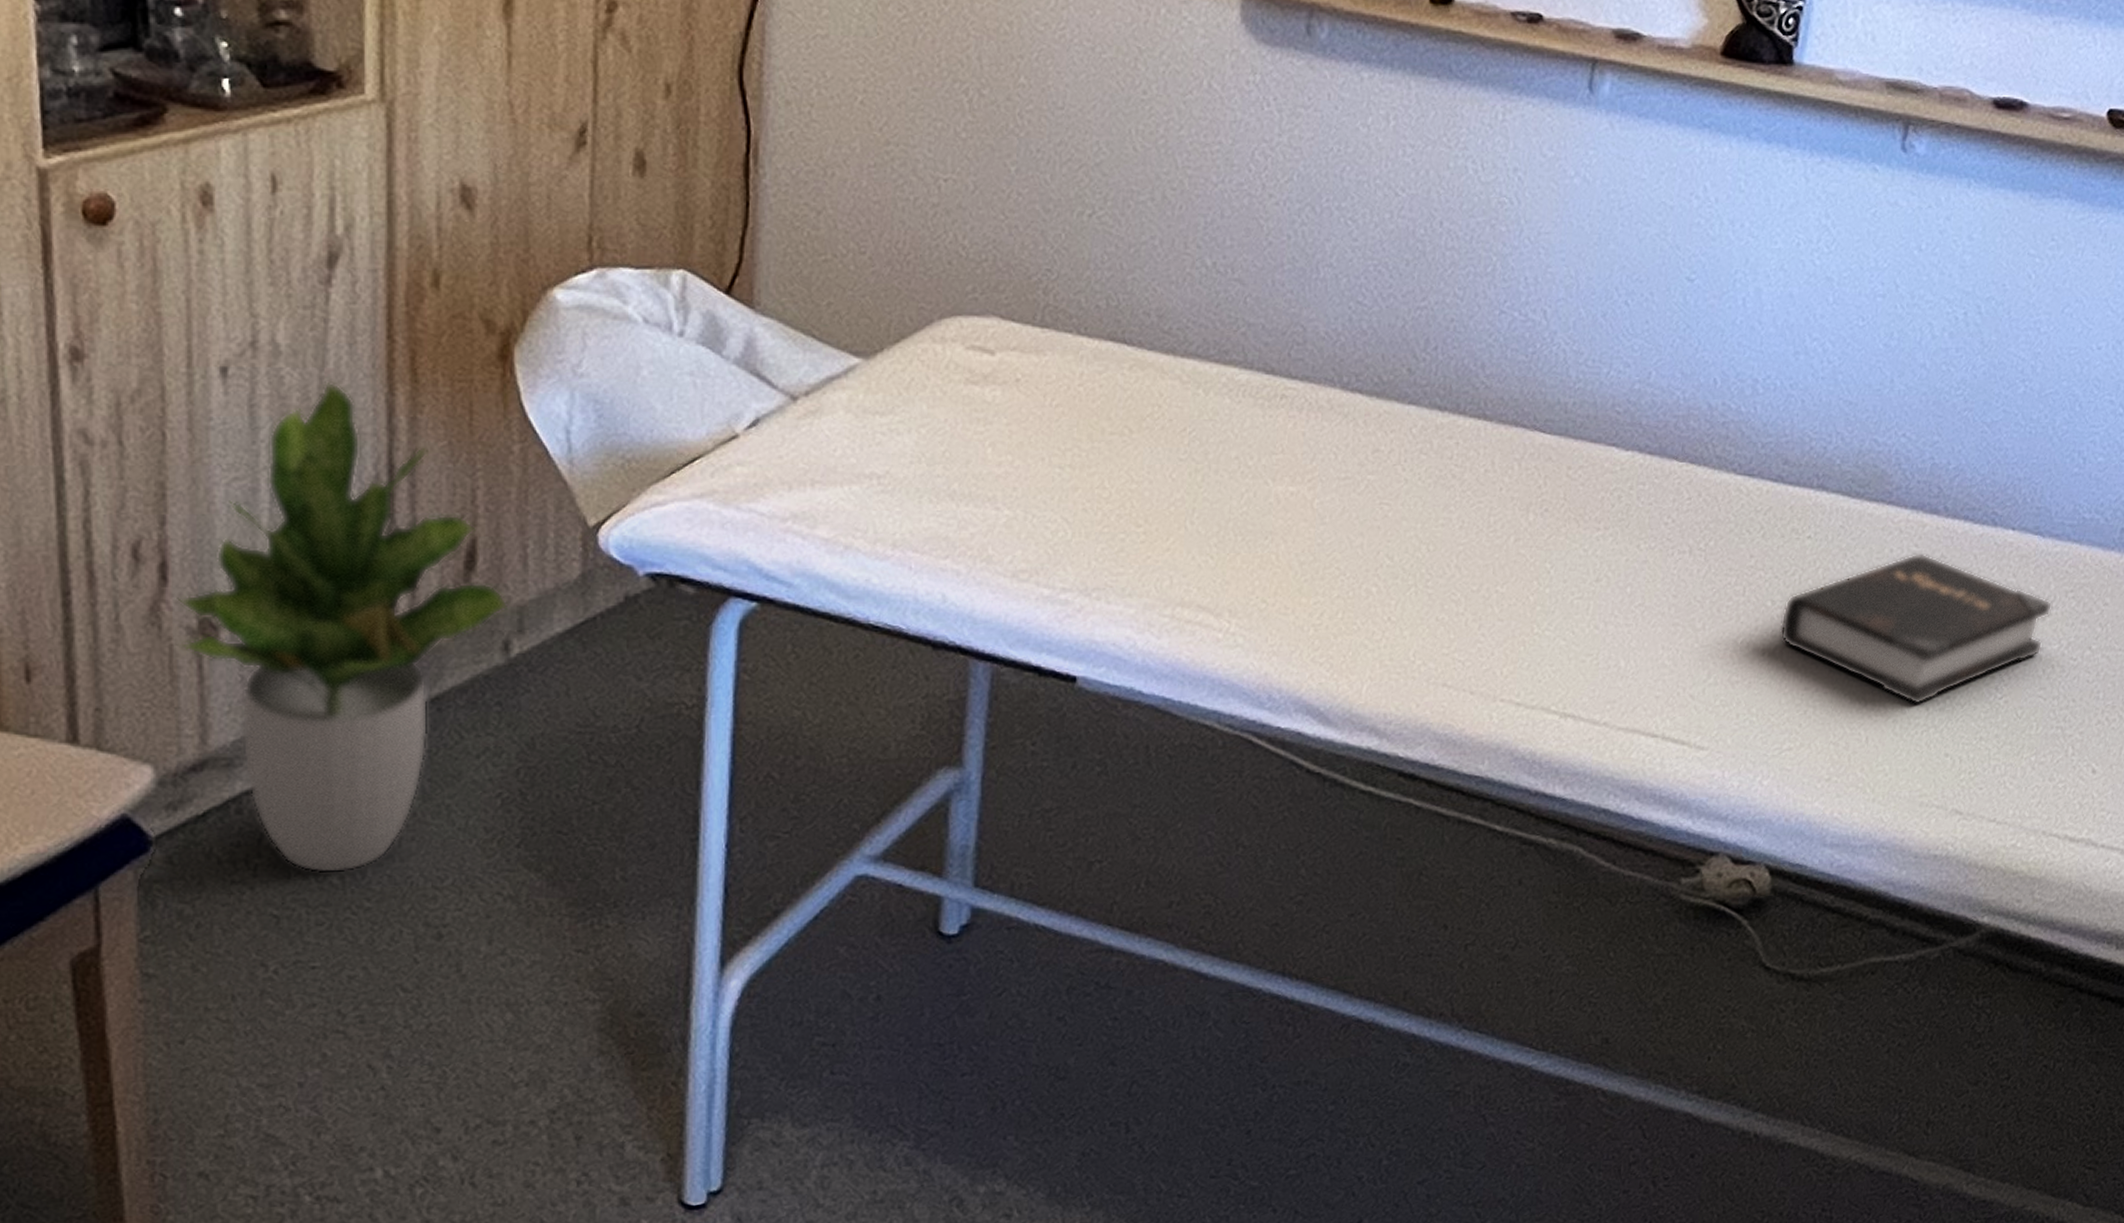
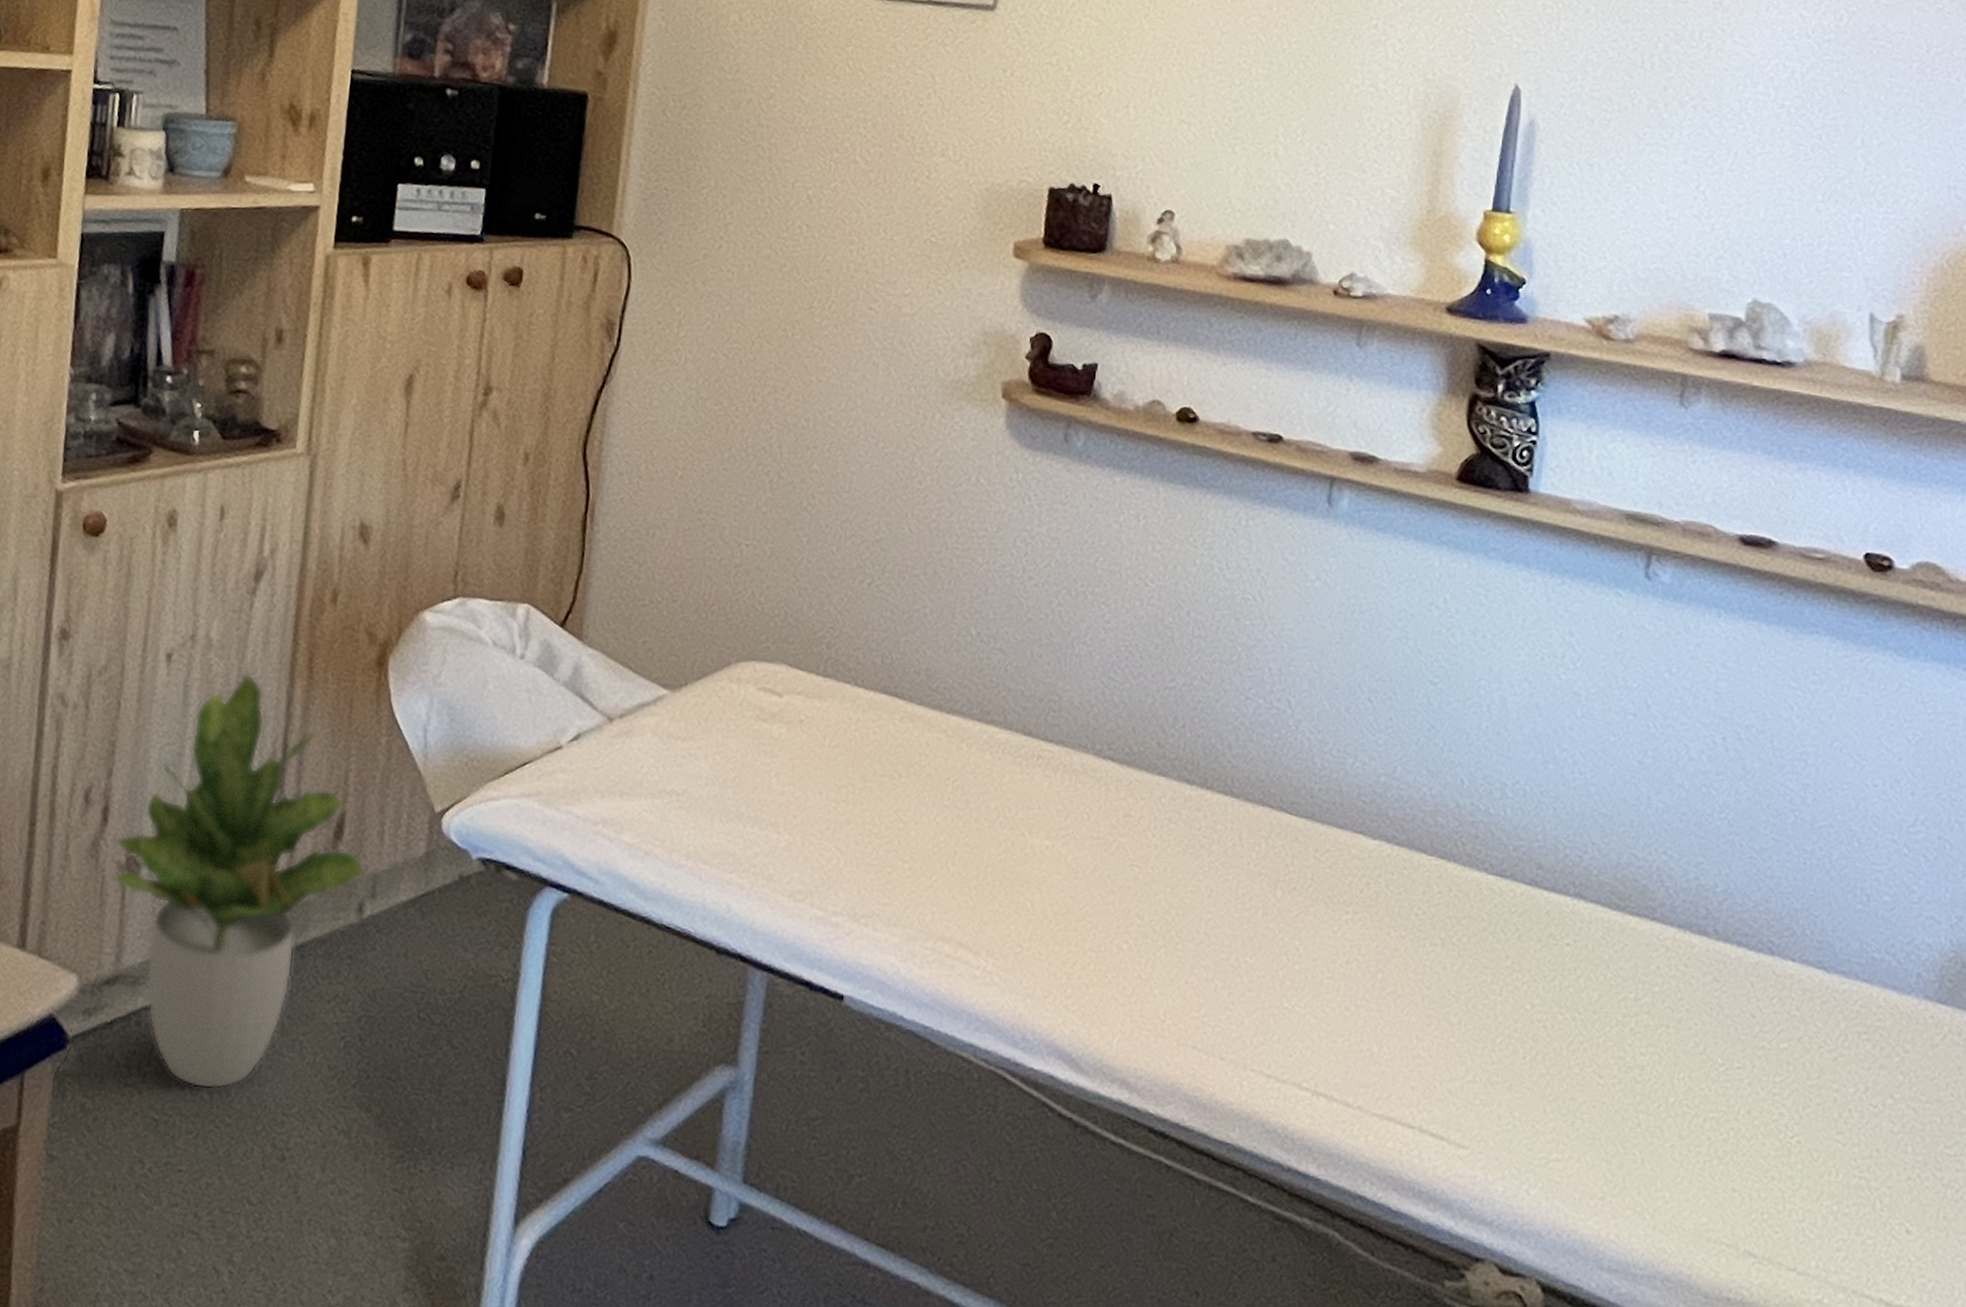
hardback book: present [1780,553,2053,705] -> none [1541,973,1844,1133]

